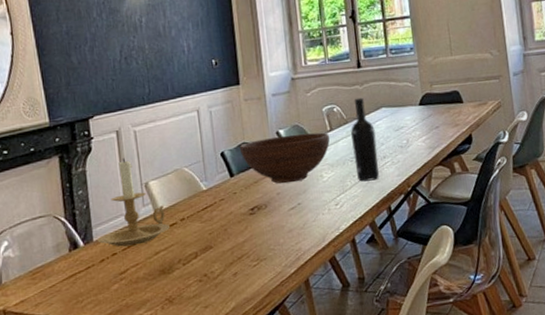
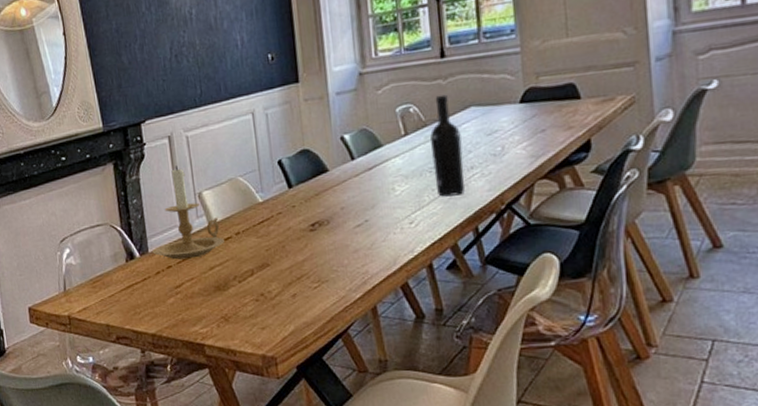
fruit bowl: present [239,132,330,184] -> none [298,137,405,197]

